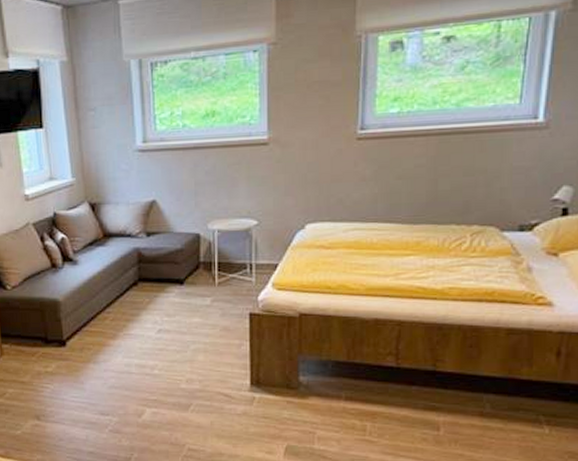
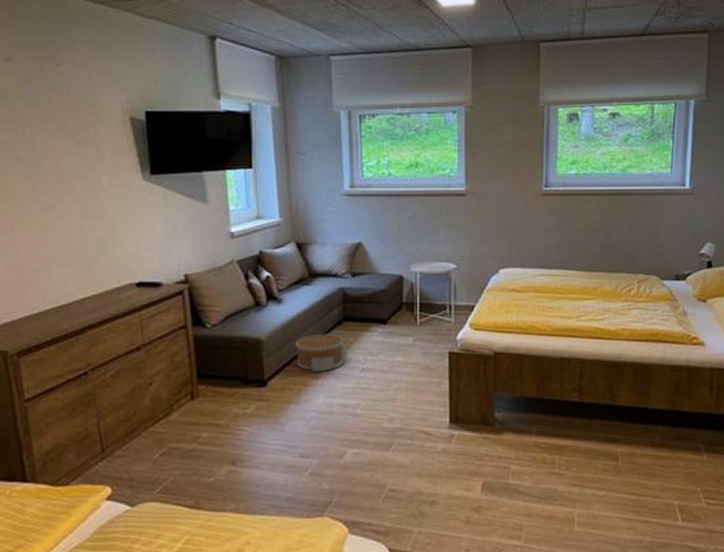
basket: none [92,294,144,333] -> present [296,333,347,372]

